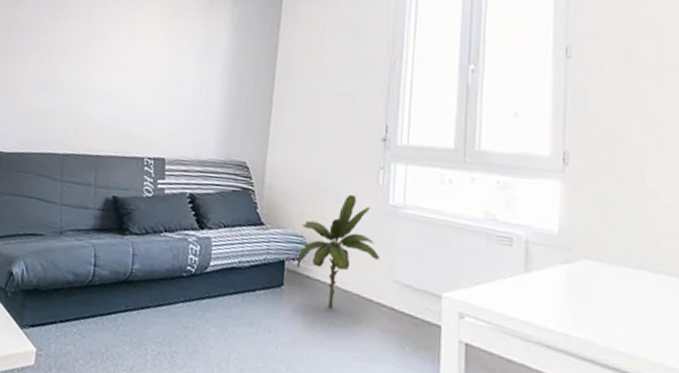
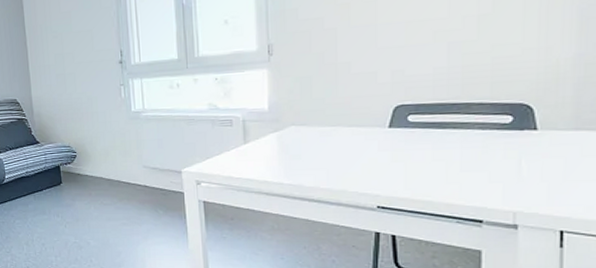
plant: present [296,195,380,309] -> none [68,110,130,194]

